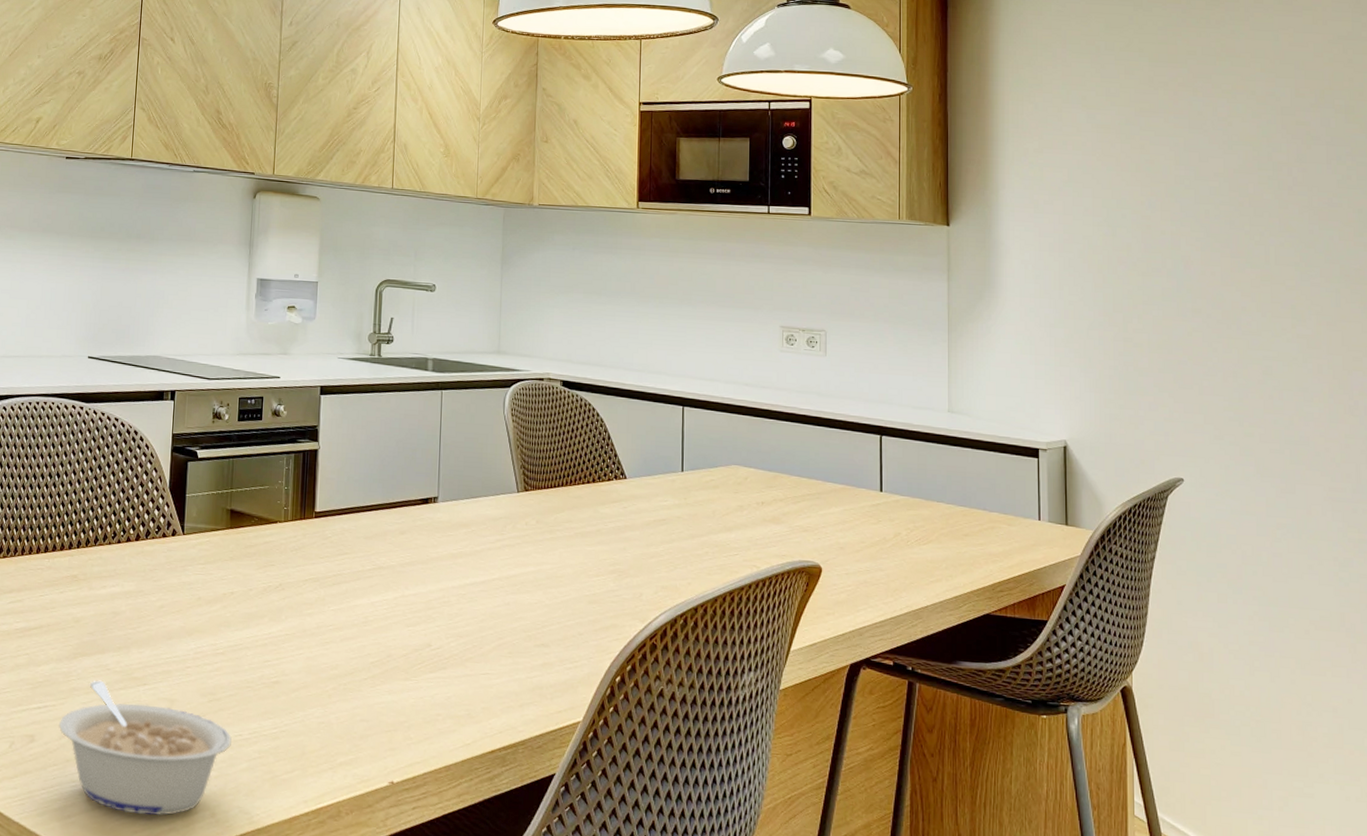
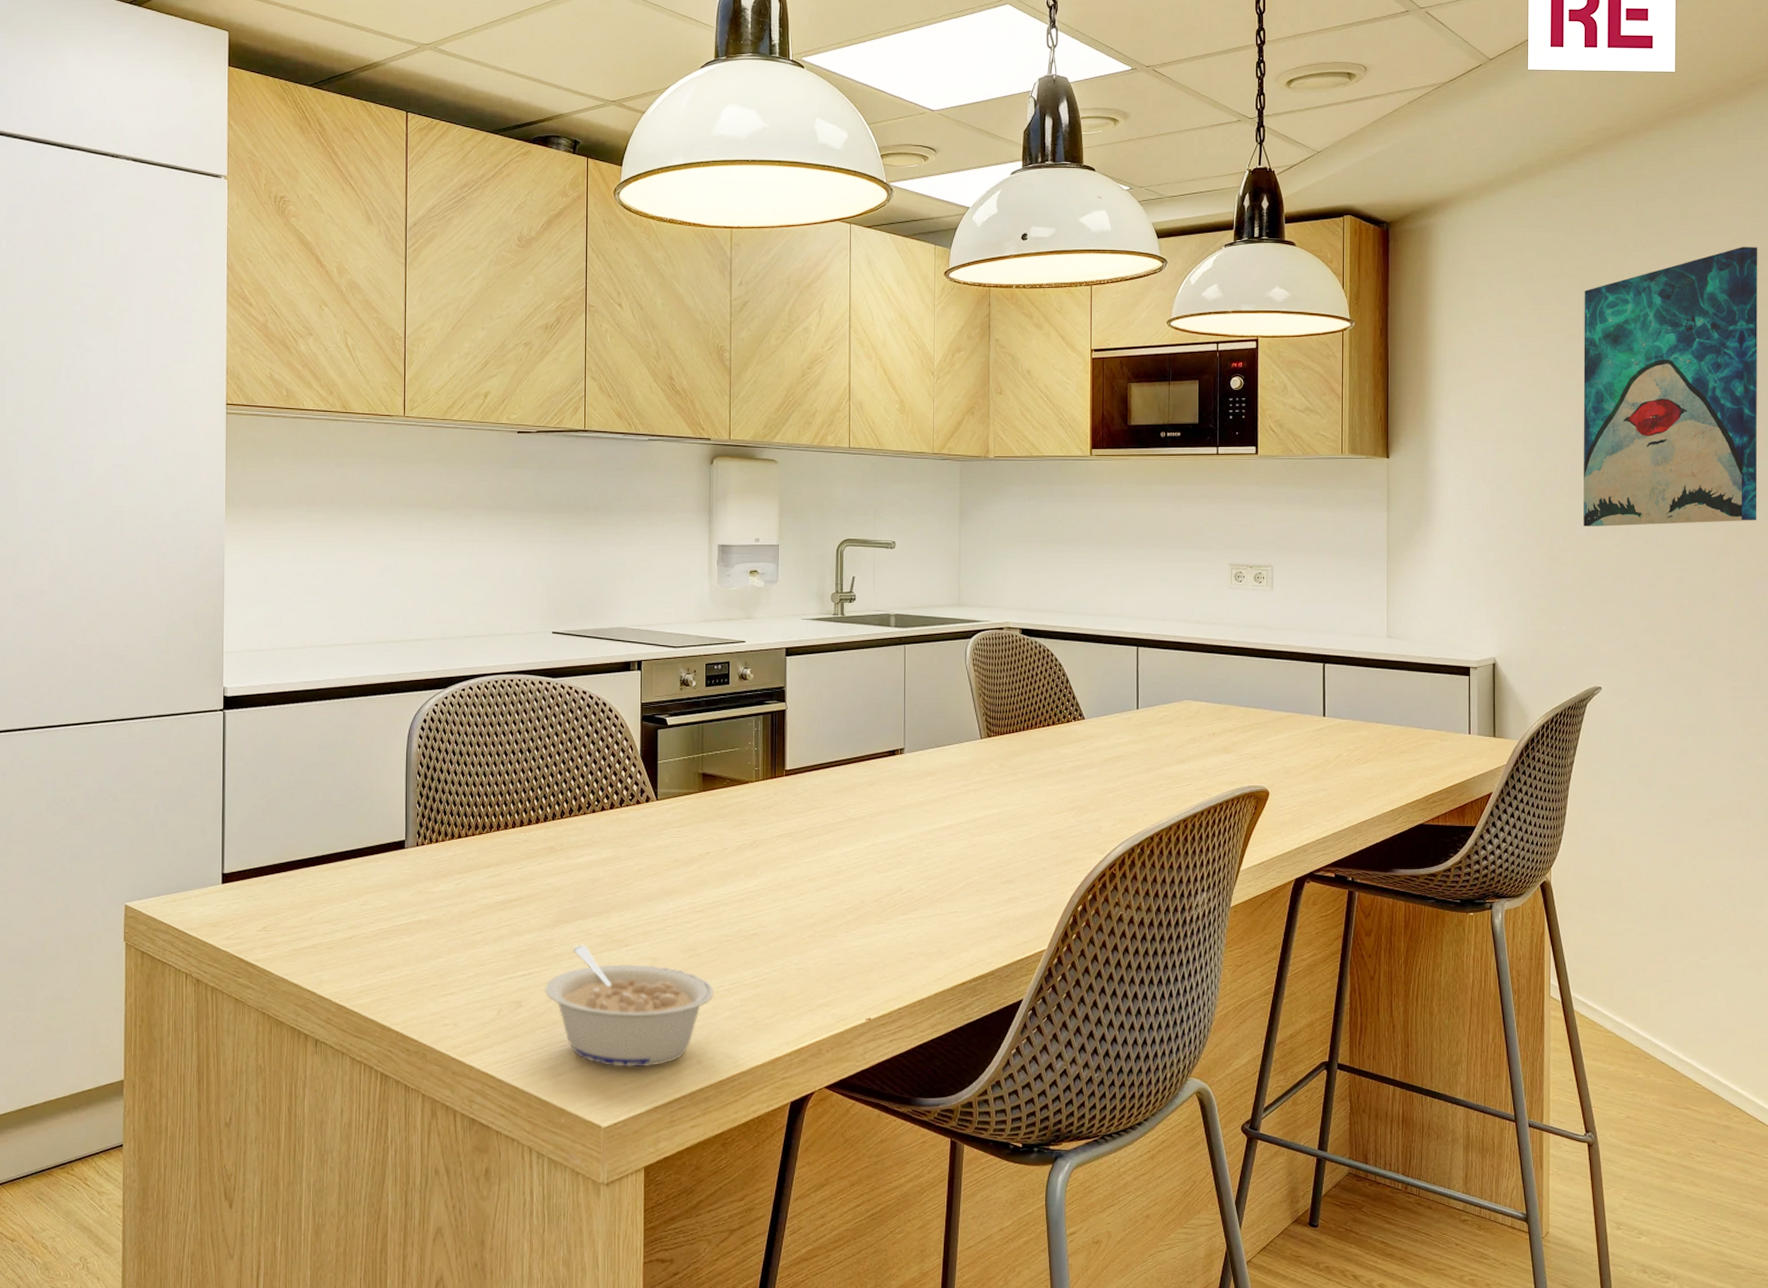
wall art: none [1155,27,1351,312] -> present [1583,247,1758,527]

